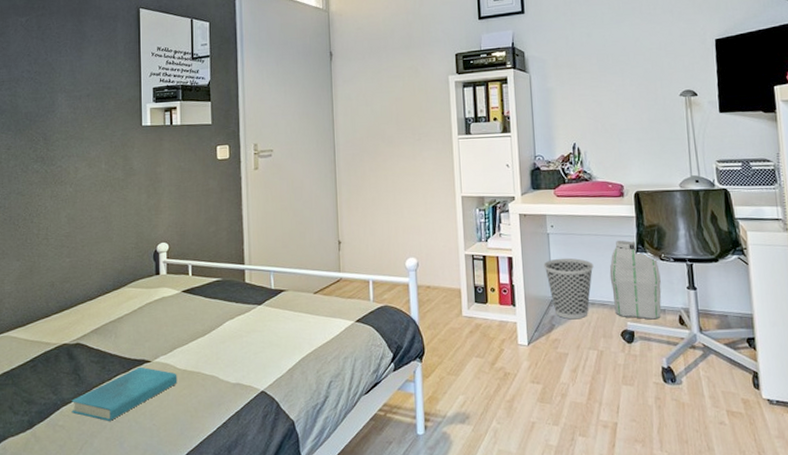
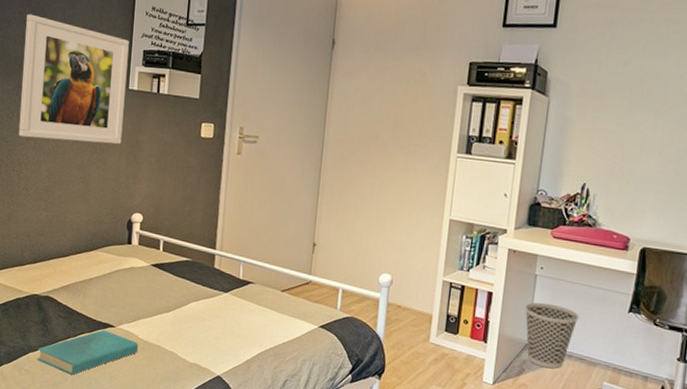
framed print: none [34,70,140,188] -> present [18,14,129,144]
skirt: present [609,240,662,320] -> none [592,295,651,385]

